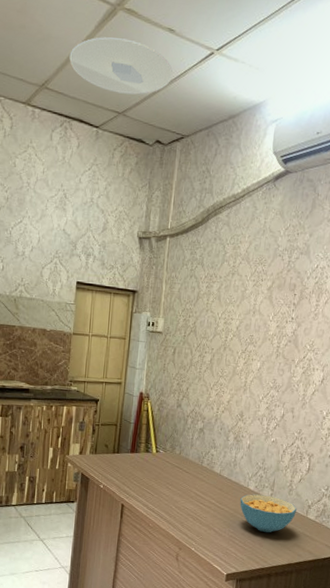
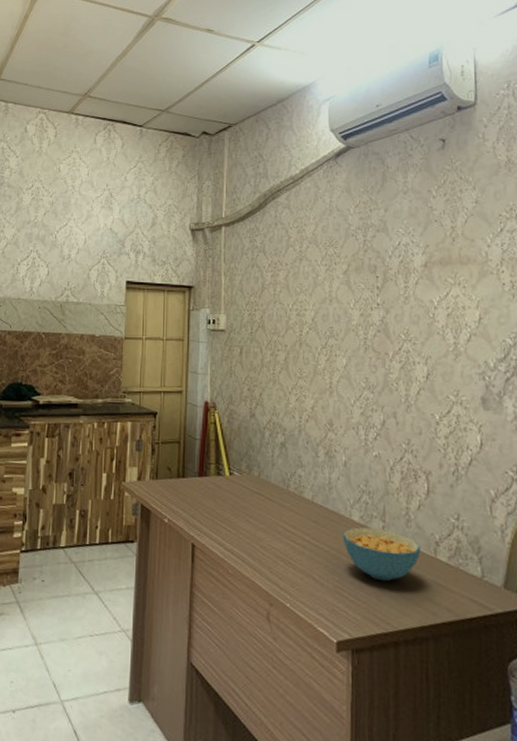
ceiling light: present [69,37,173,95] -> none [110,44,214,93]

